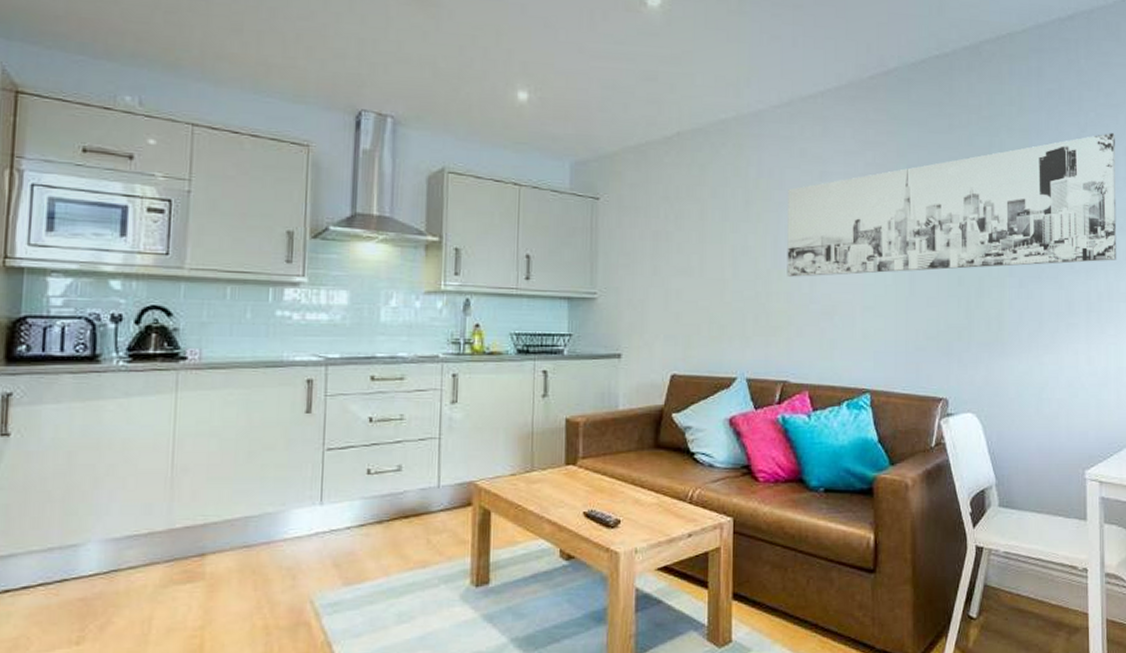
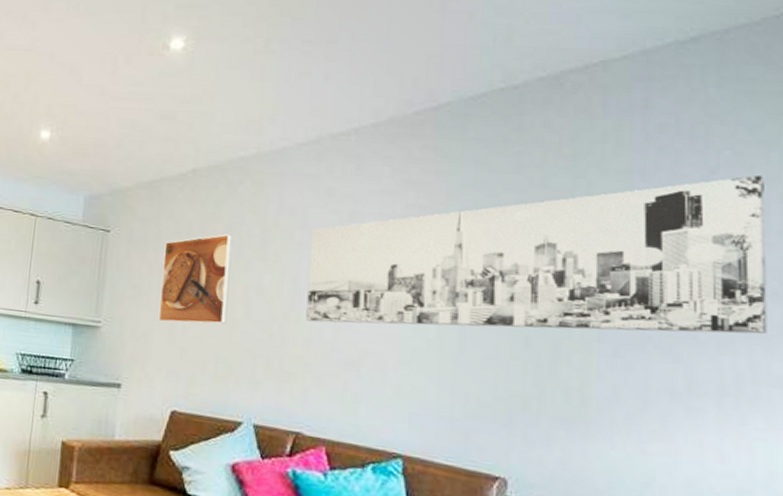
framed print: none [653,197,718,288] -> present [158,234,232,324]

